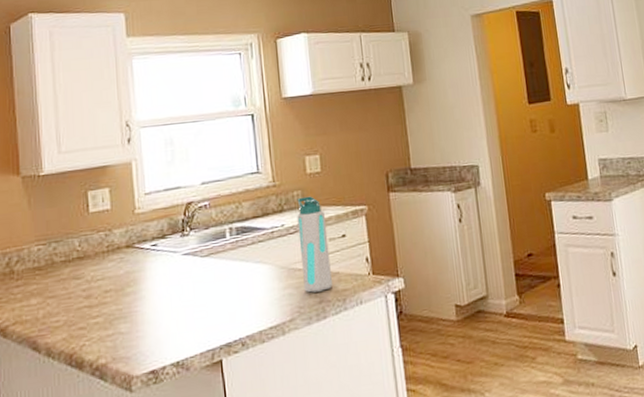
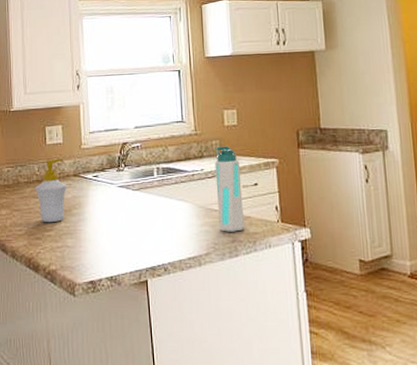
soap bottle: none [75,227,118,308] -> present [35,158,67,223]

